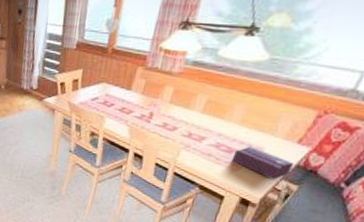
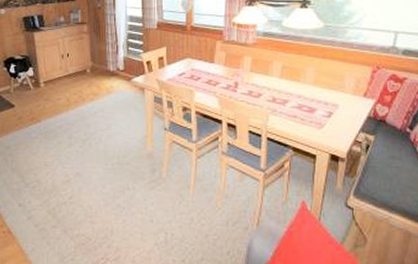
tissue box: present [231,146,295,179] -> none [314,104,366,132]

